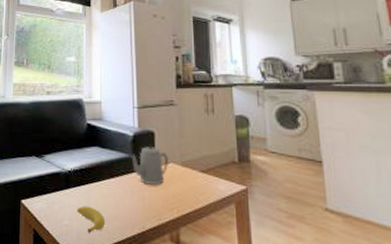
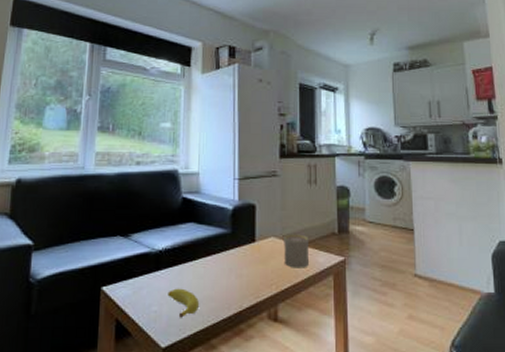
teapot: present [131,144,169,186] -> none [230,218,270,262]
cup: none [183,160,210,195] -> present [284,234,310,268]

